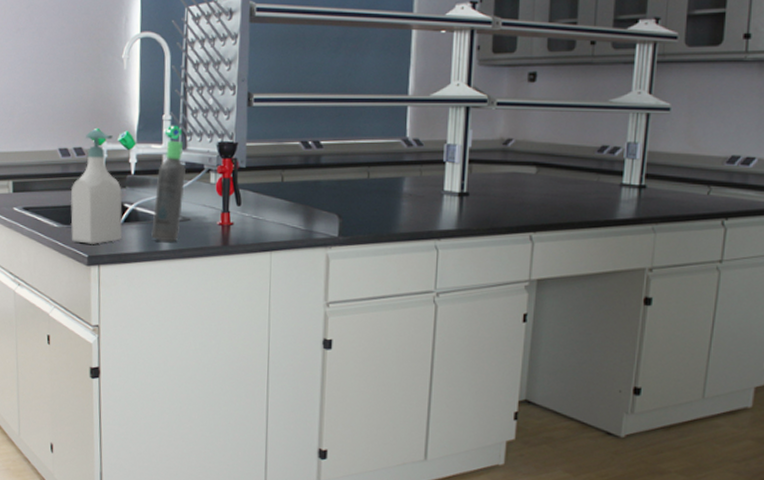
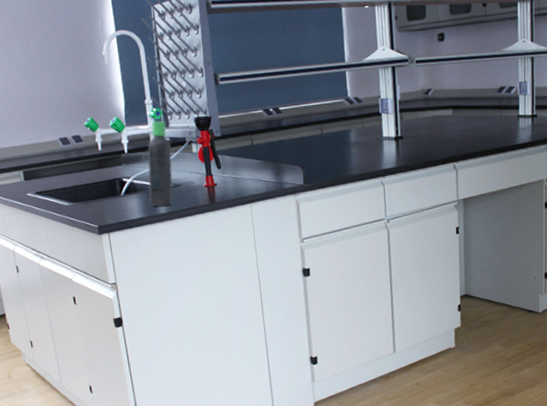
soap bottle: present [70,130,123,244] -> none [75,119,125,216]

